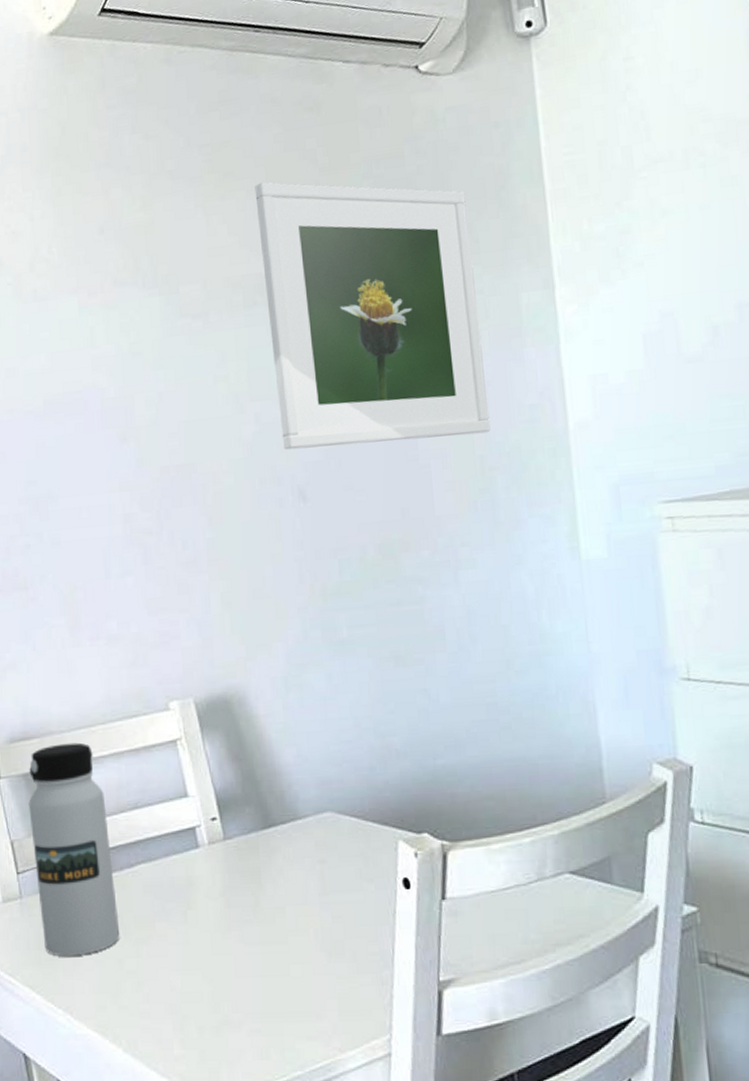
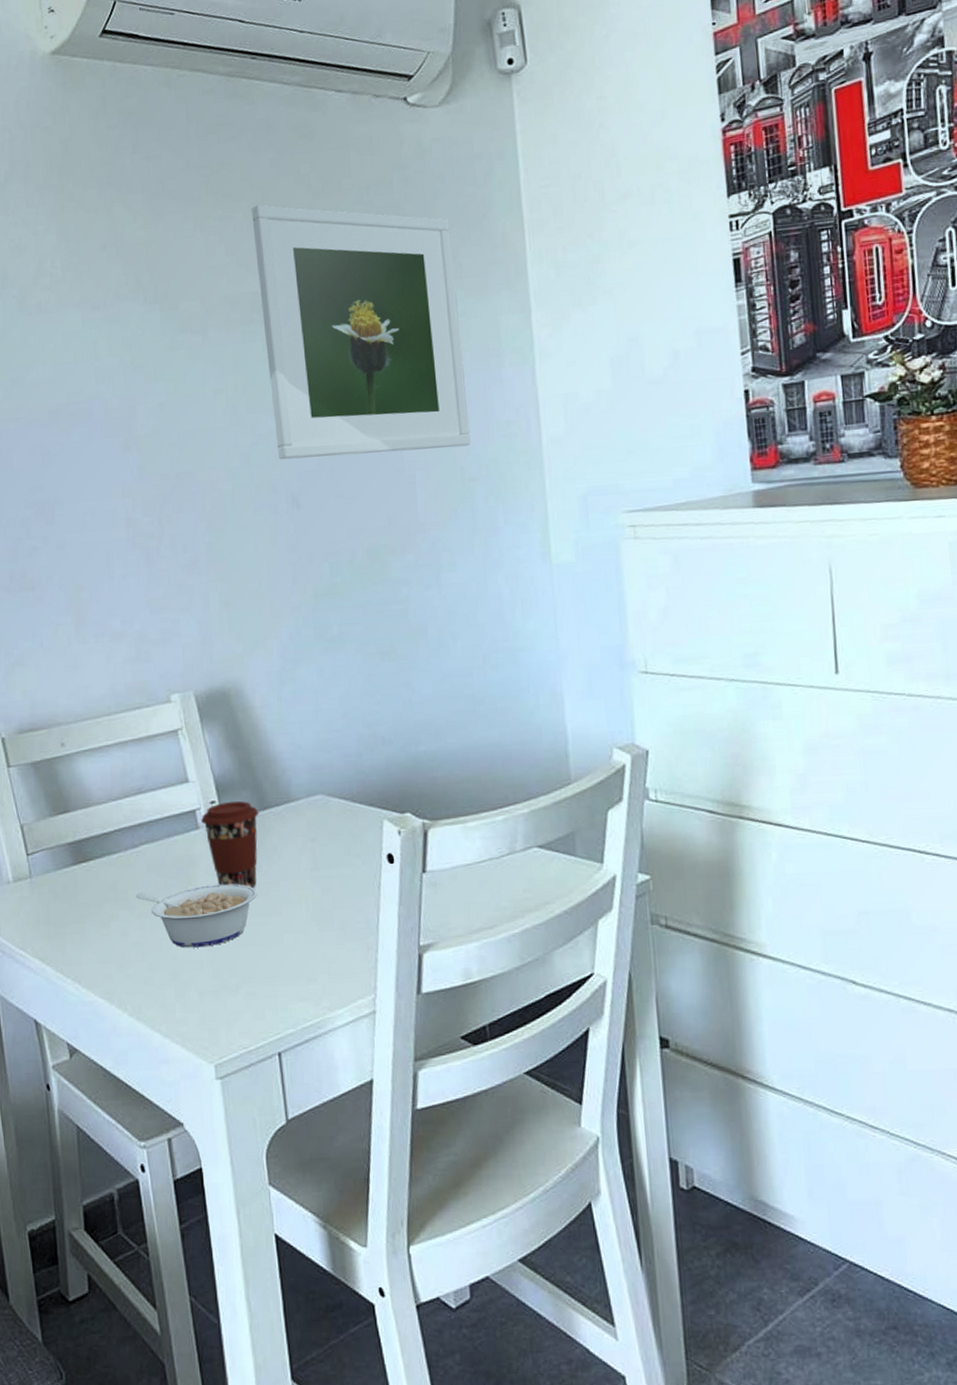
water bottle: present [28,742,120,957] -> none [37,733,125,931]
legume: none [131,908,262,978] -> present [136,884,257,948]
coffee cup: none [201,818,264,913] -> present [201,801,259,888]

